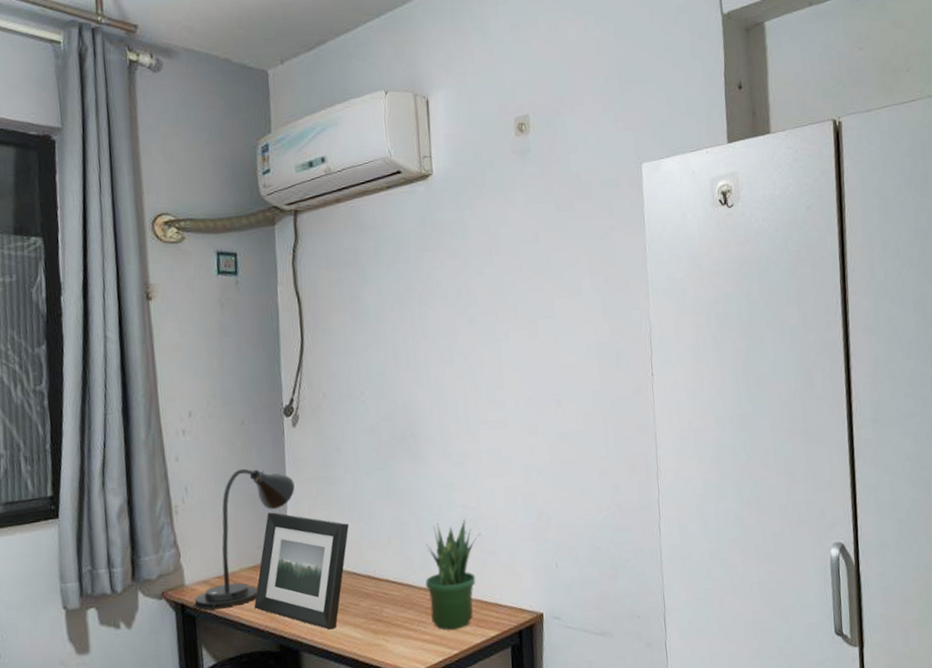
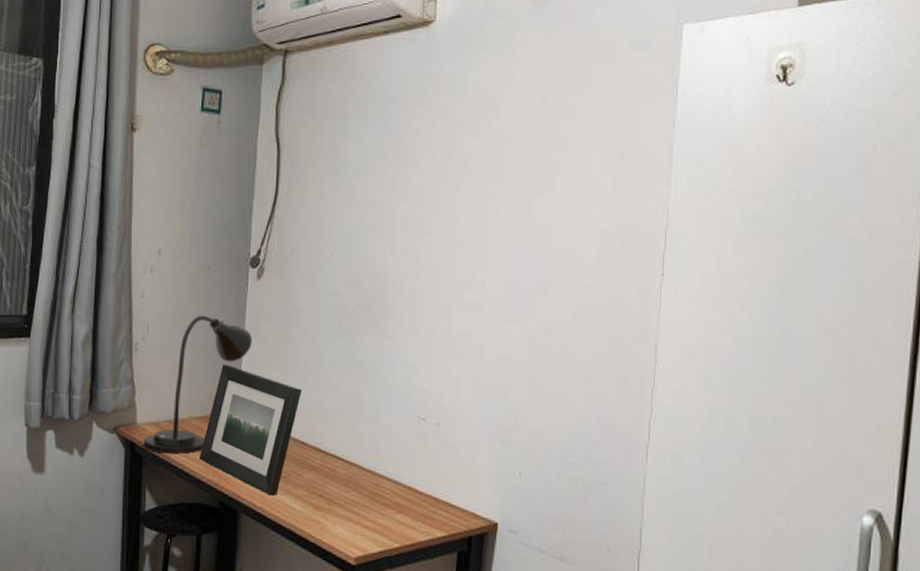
planter: present [425,519,477,630] -> none [374,404,435,521]

